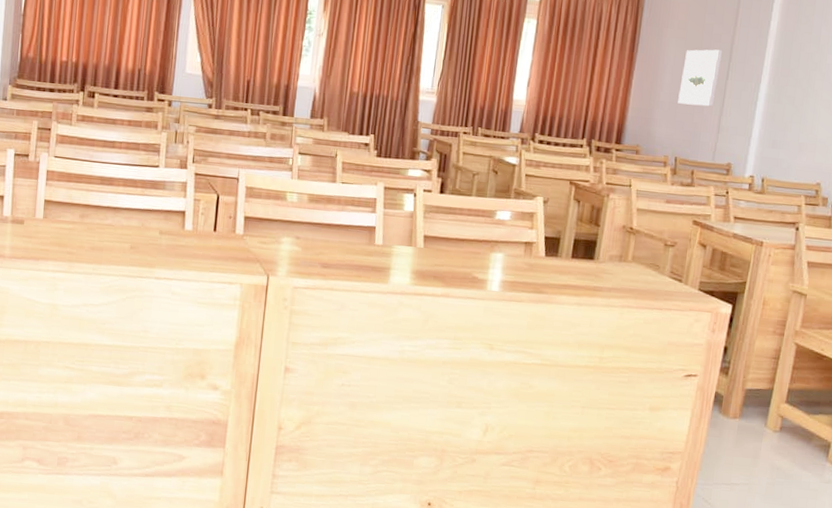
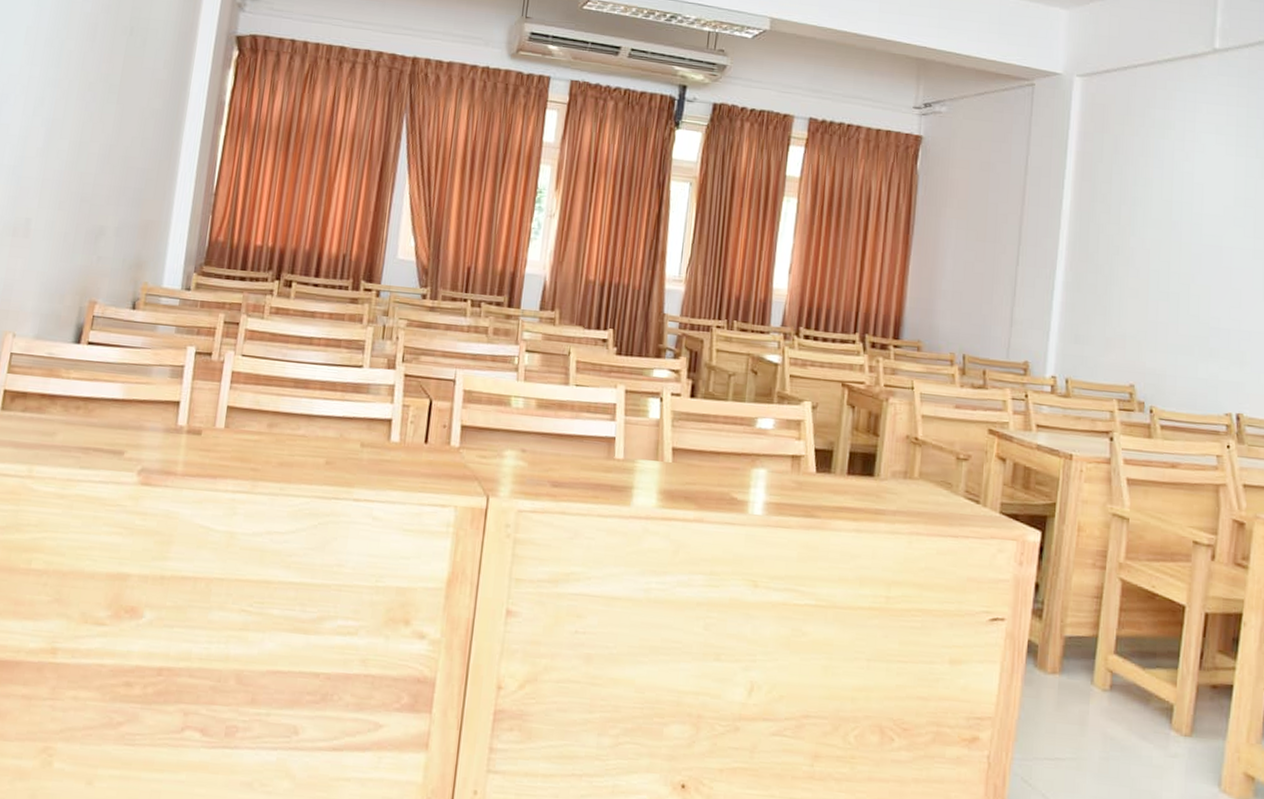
wall art: present [678,49,722,107] -> none [962,231,1010,296]

